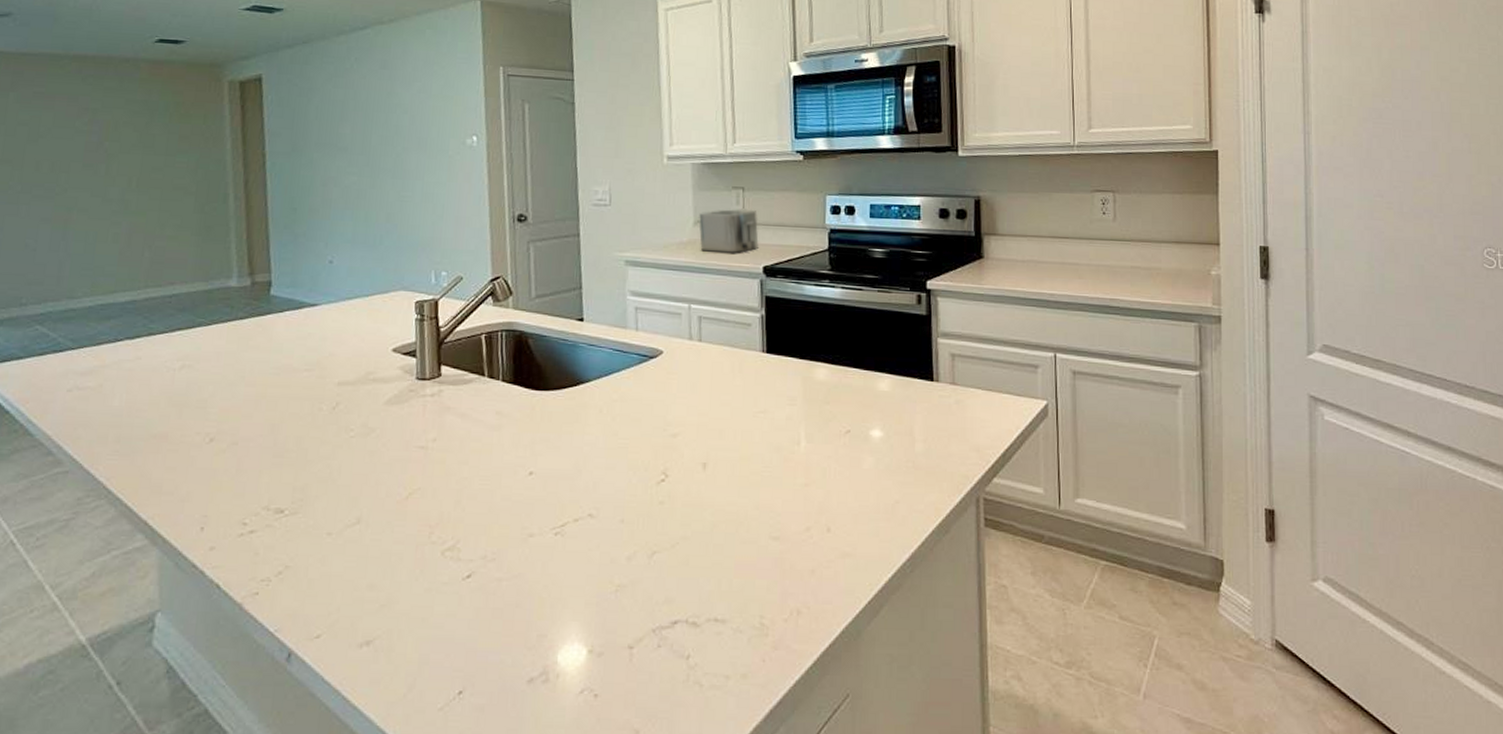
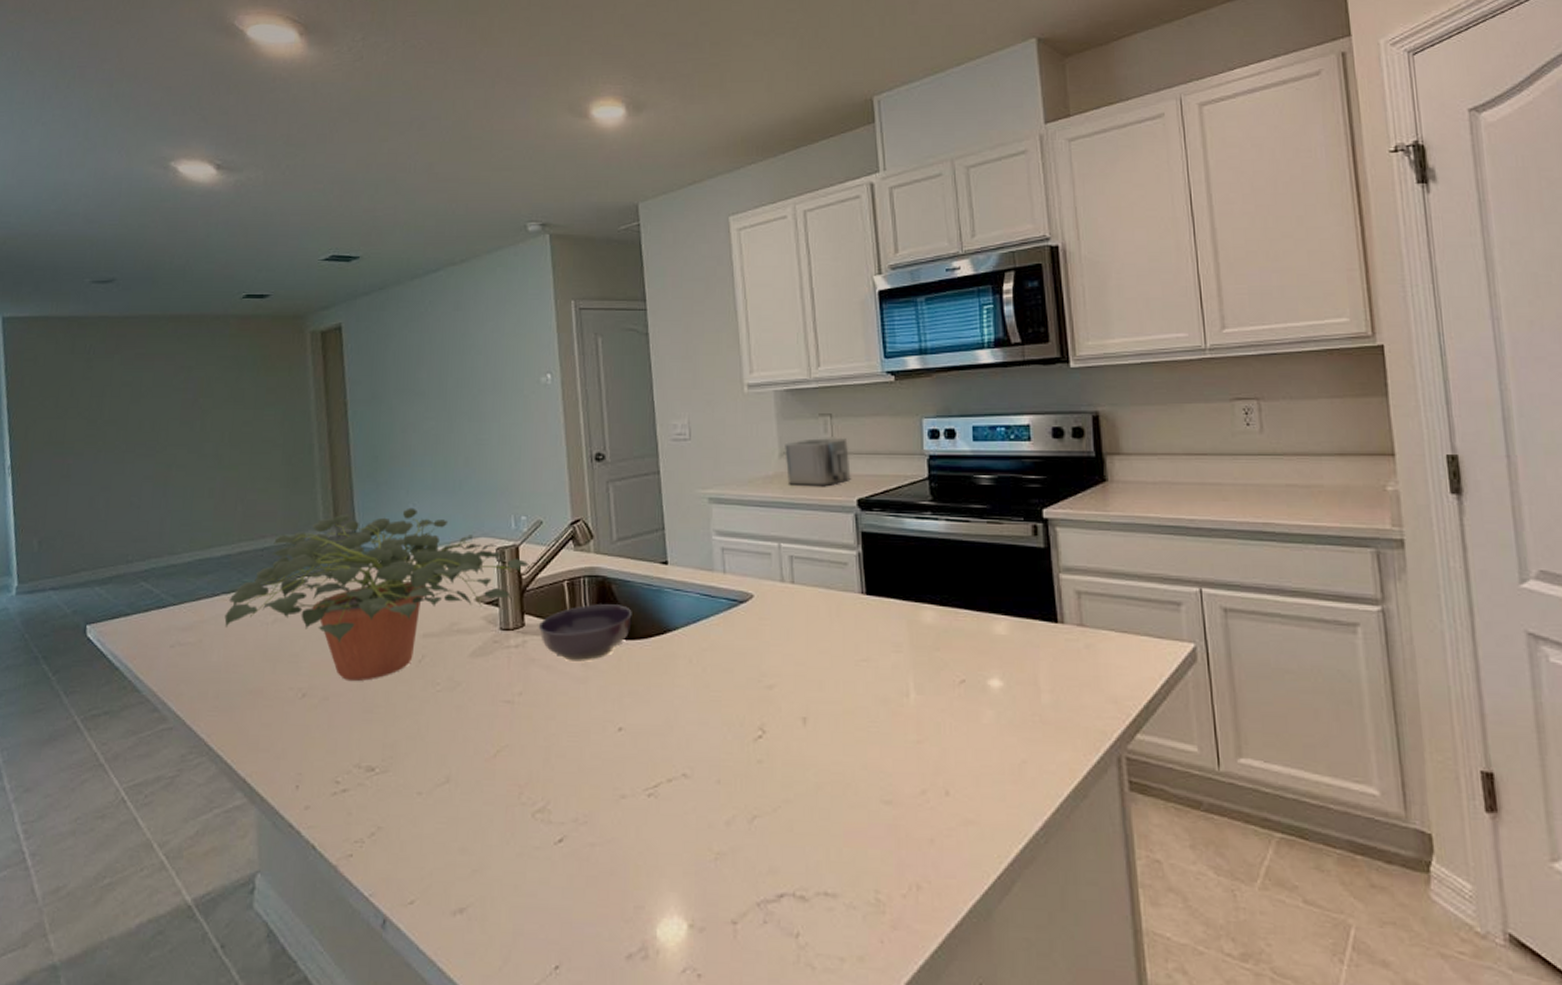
potted plant: none [128,259,449,426] -> present [224,507,530,681]
bowl: none [454,357,547,410] -> present [538,604,632,662]

